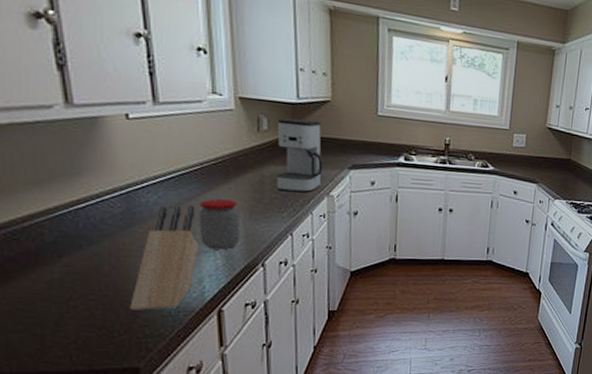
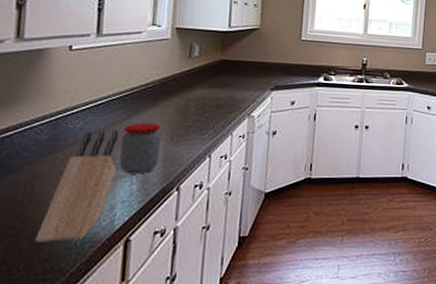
coffee maker: present [277,118,323,192] -> none [200,45,249,114]

